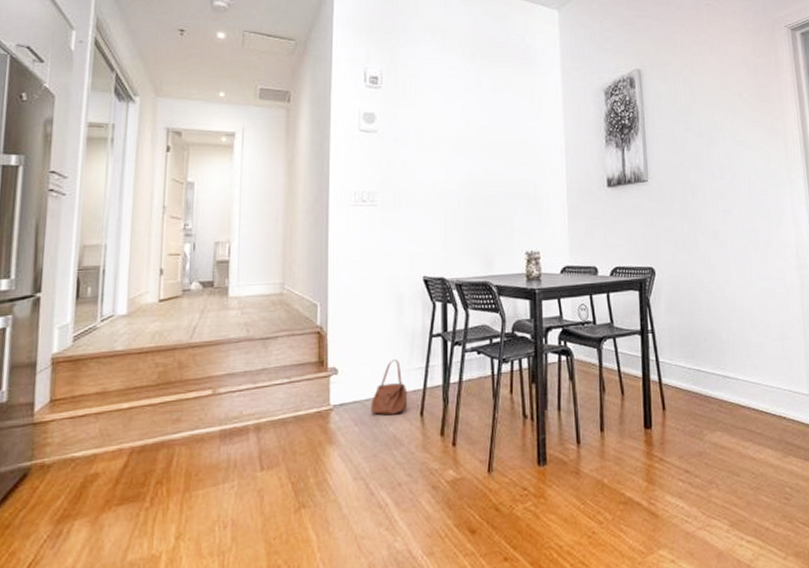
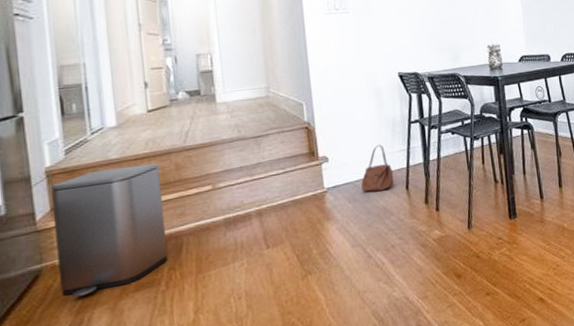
pedal bin: none [45,359,163,503] -> present [50,163,168,297]

